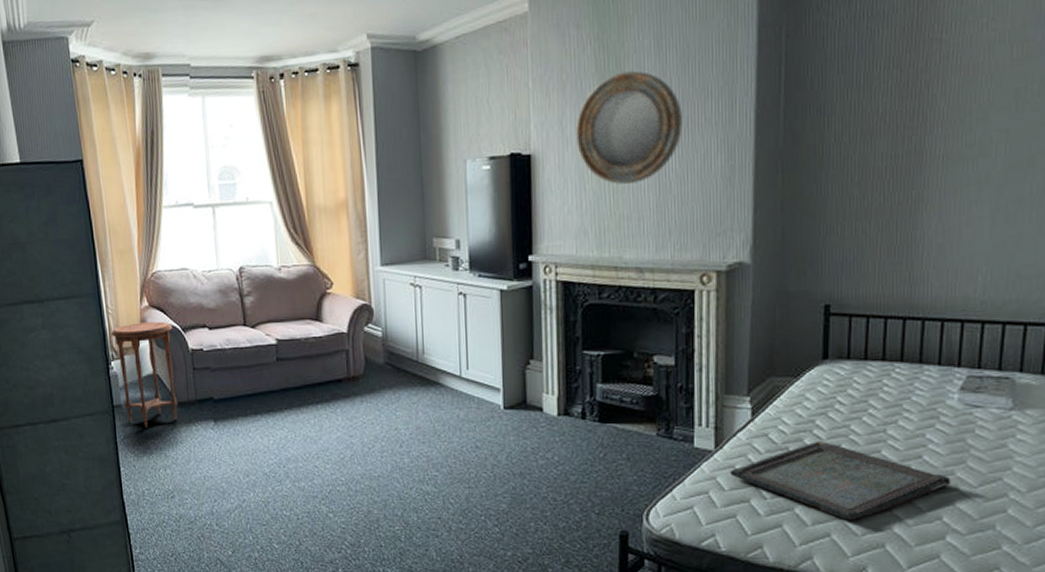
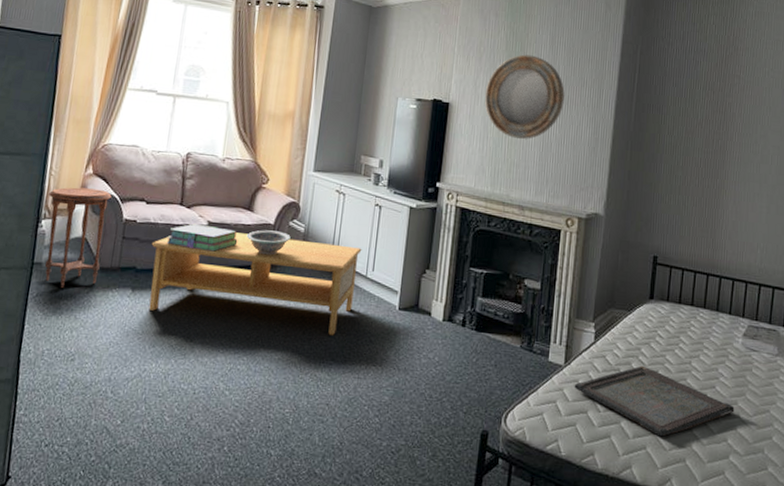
coffee table: none [223,345,451,446] -> present [149,232,362,336]
stack of books: none [237,343,312,371] -> present [166,223,238,252]
decorative bowl: none [320,339,368,367] -> present [246,230,291,255]

